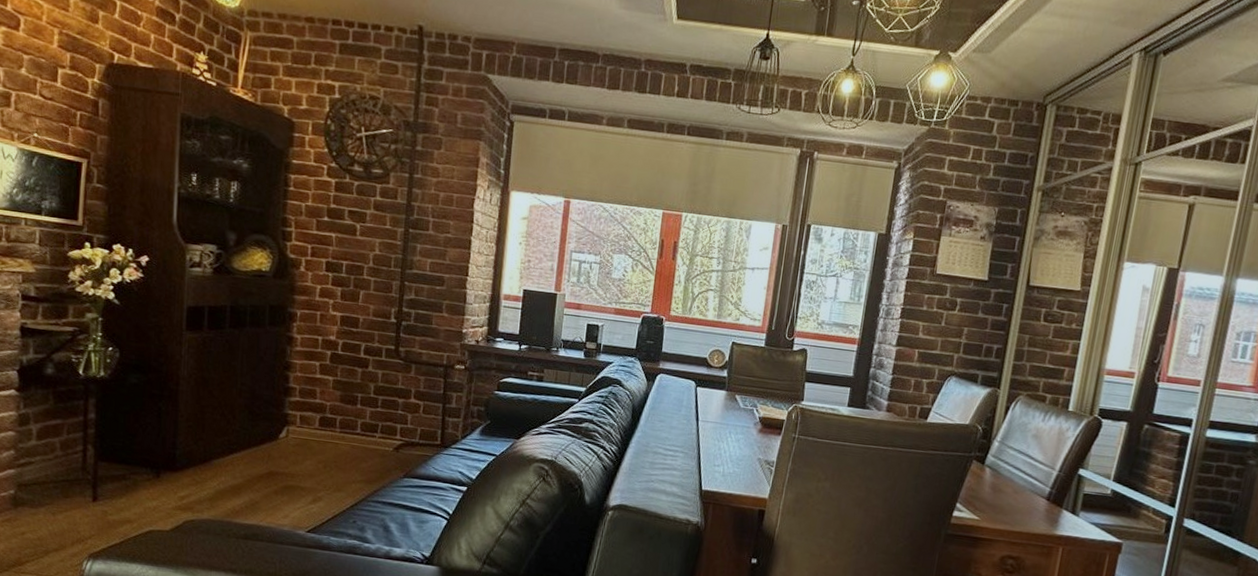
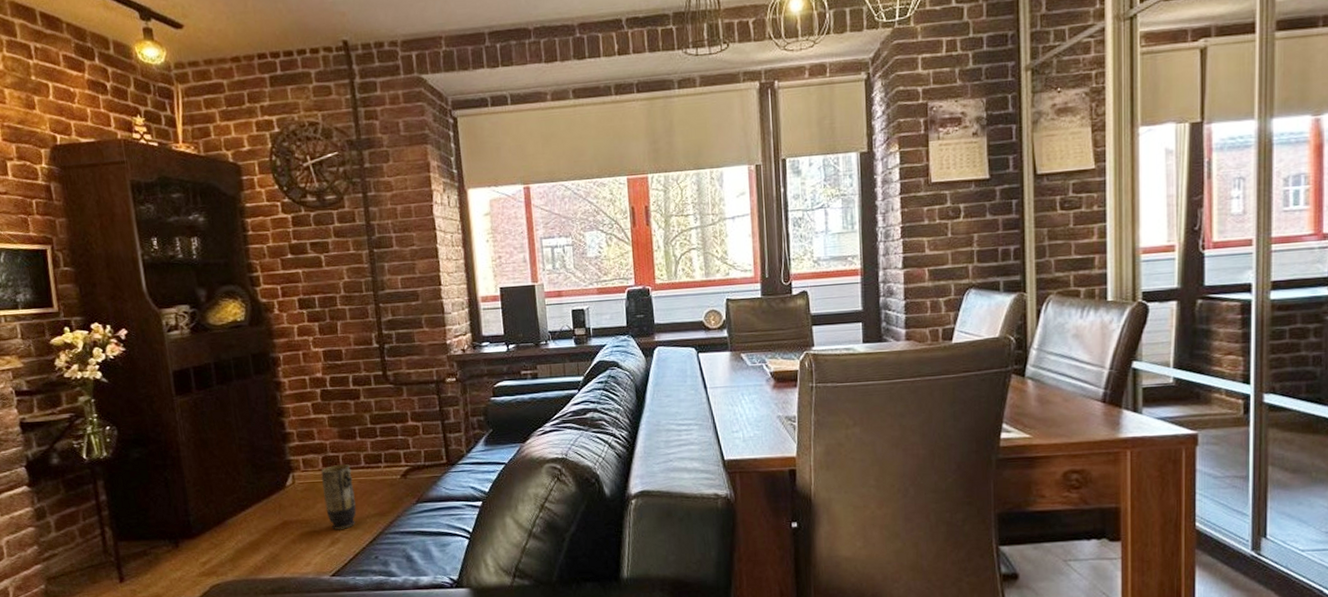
vase: none [314,426,346,489] -> present [321,463,357,529]

